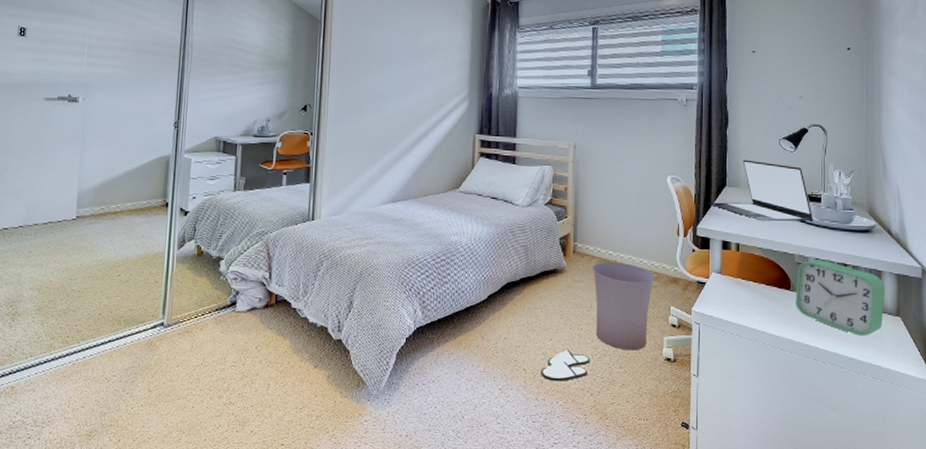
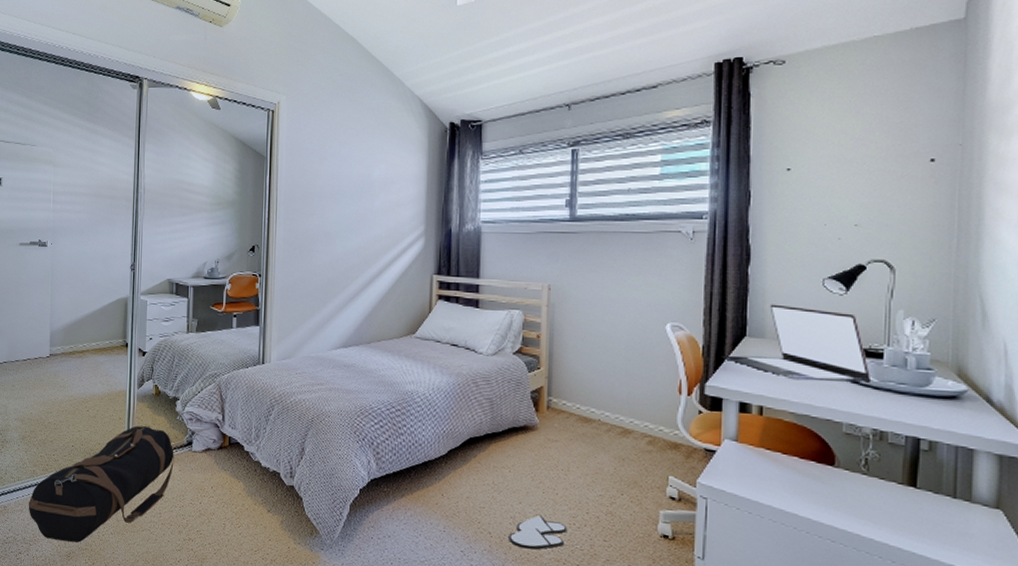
duffel bag: none [42,286,216,419] -> present [28,424,174,543]
waste bin: present [593,261,655,351] -> none [571,420,649,523]
alarm clock: present [795,259,885,336] -> none [841,430,979,530]

